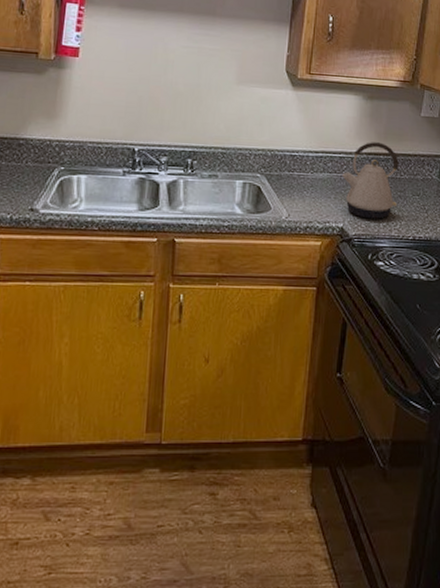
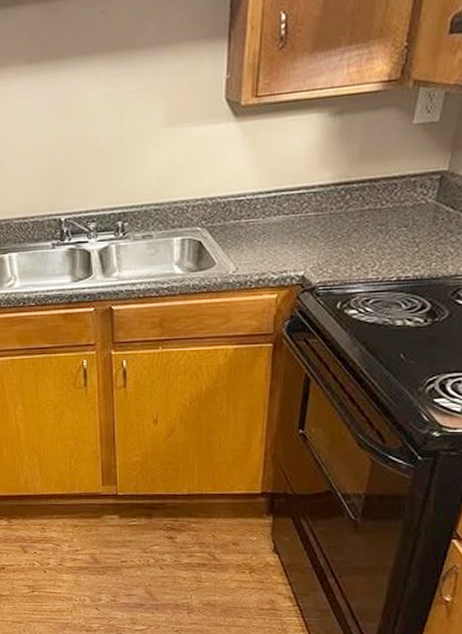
kettle: present [342,142,399,219] -> none [301,167,379,263]

